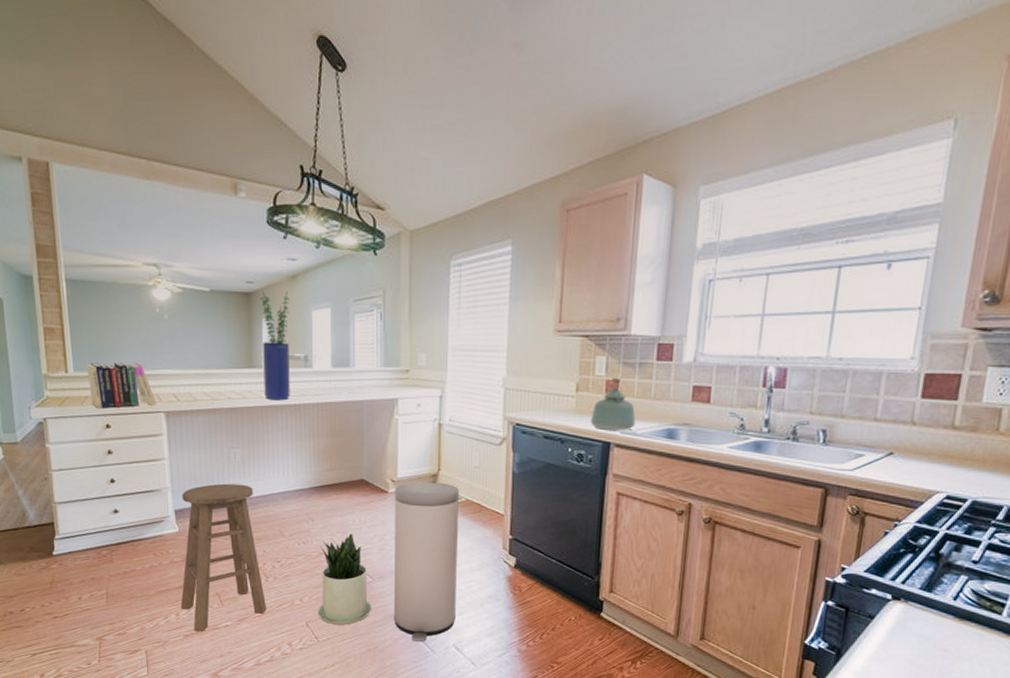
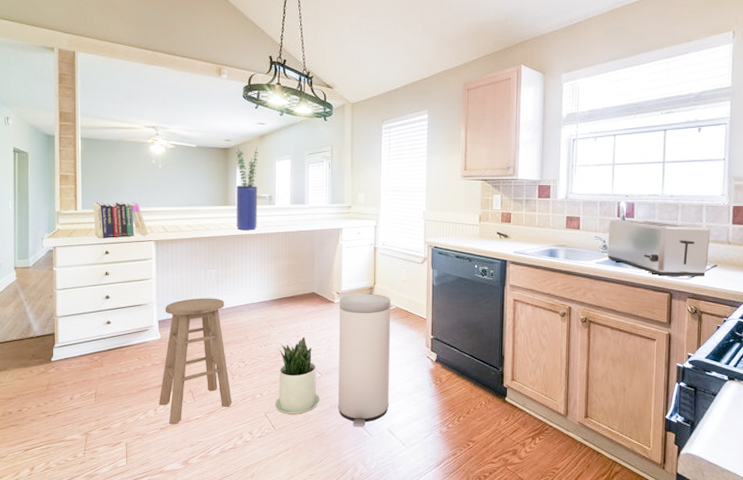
kettle: present [591,377,636,430] -> none [491,210,525,251]
toaster: none [744,391,890,467] -> present [607,220,711,276]

